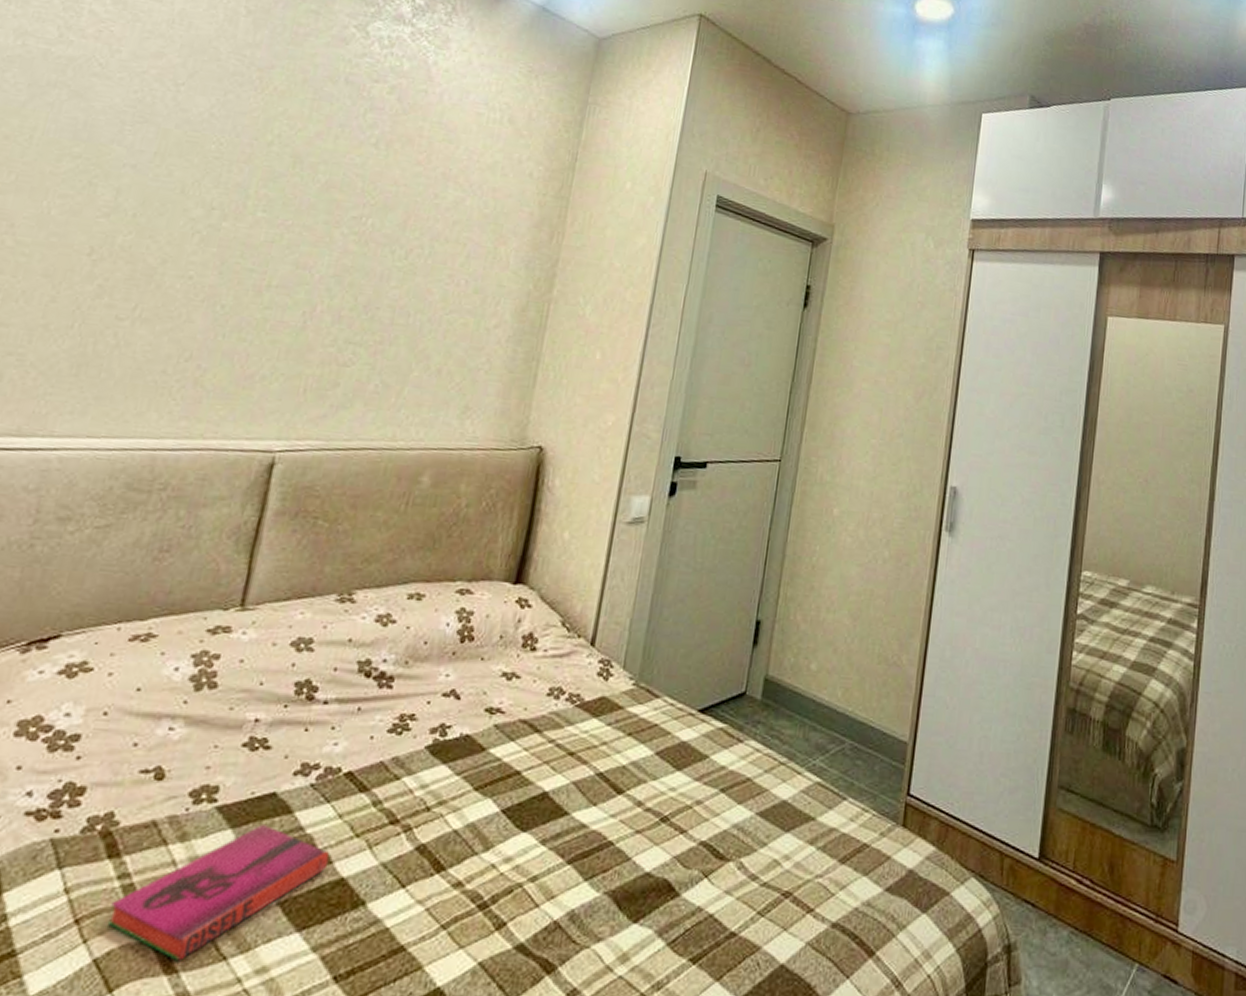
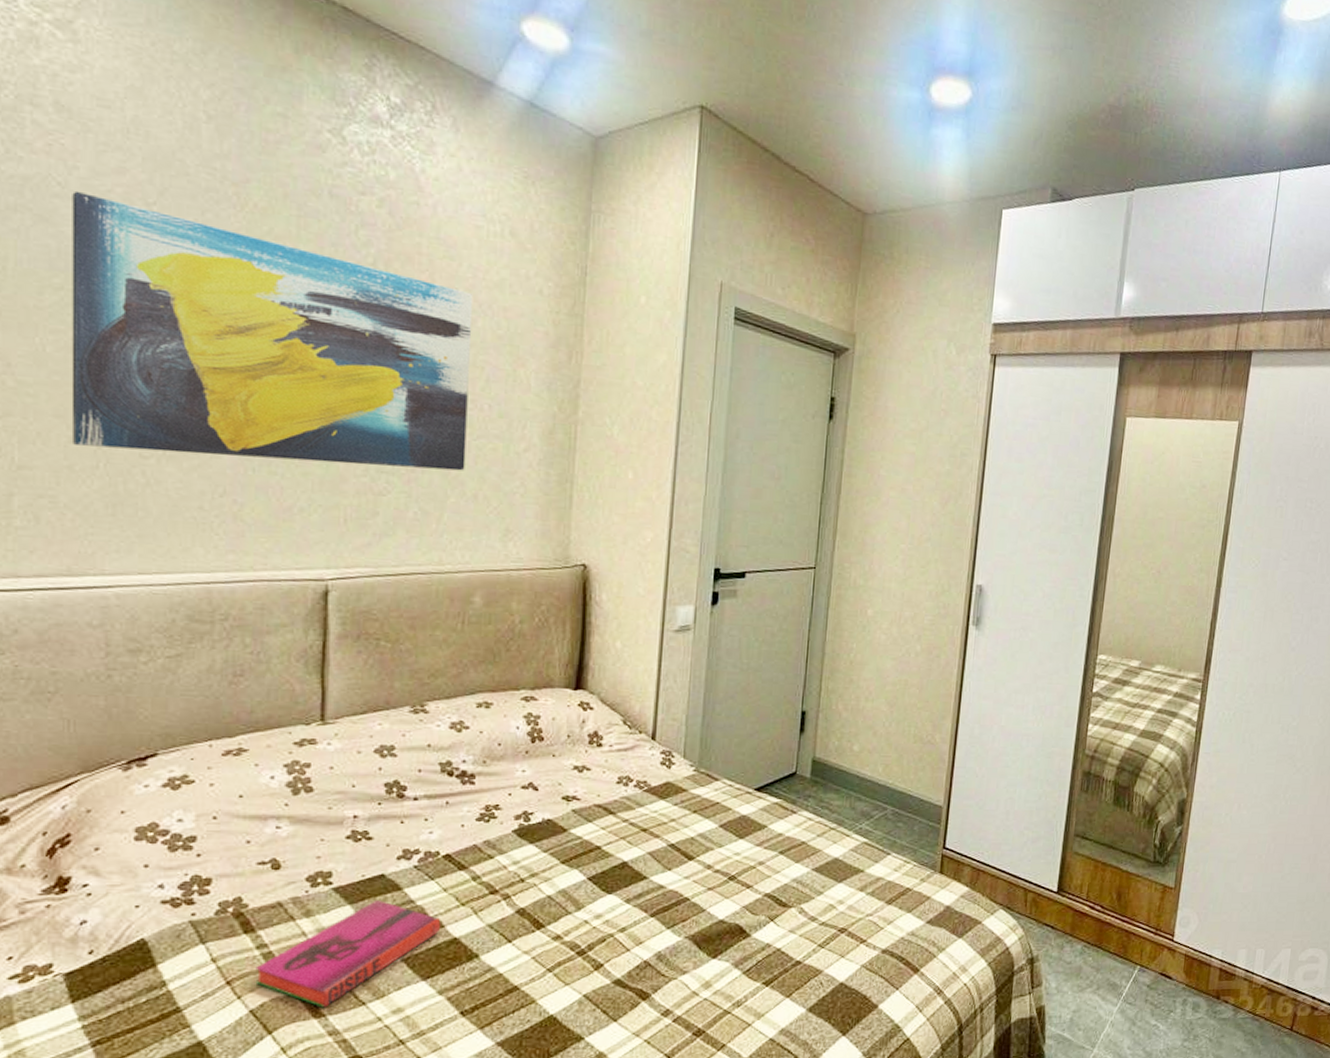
wall art: none [53,71,466,345] -> present [71,190,474,471]

